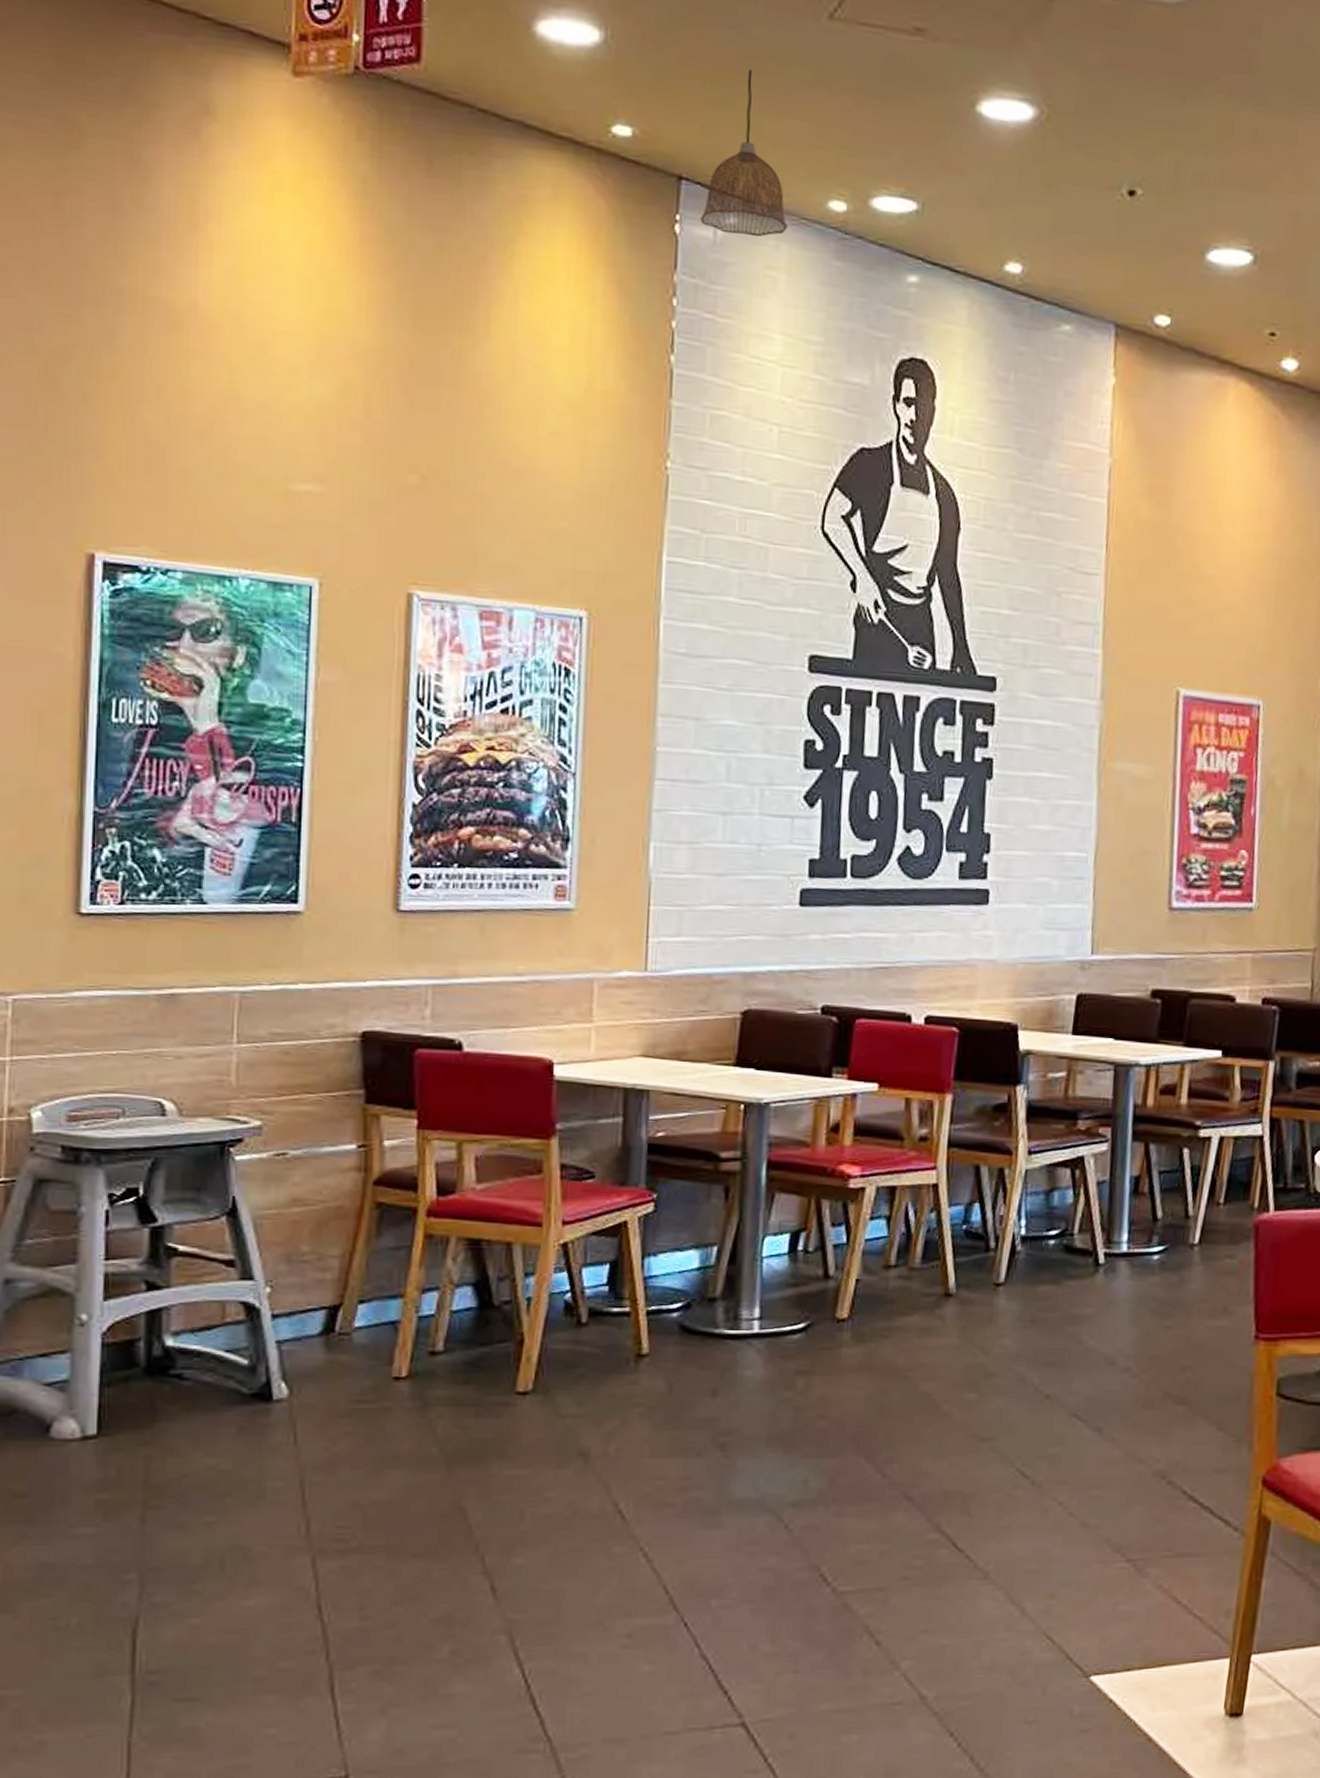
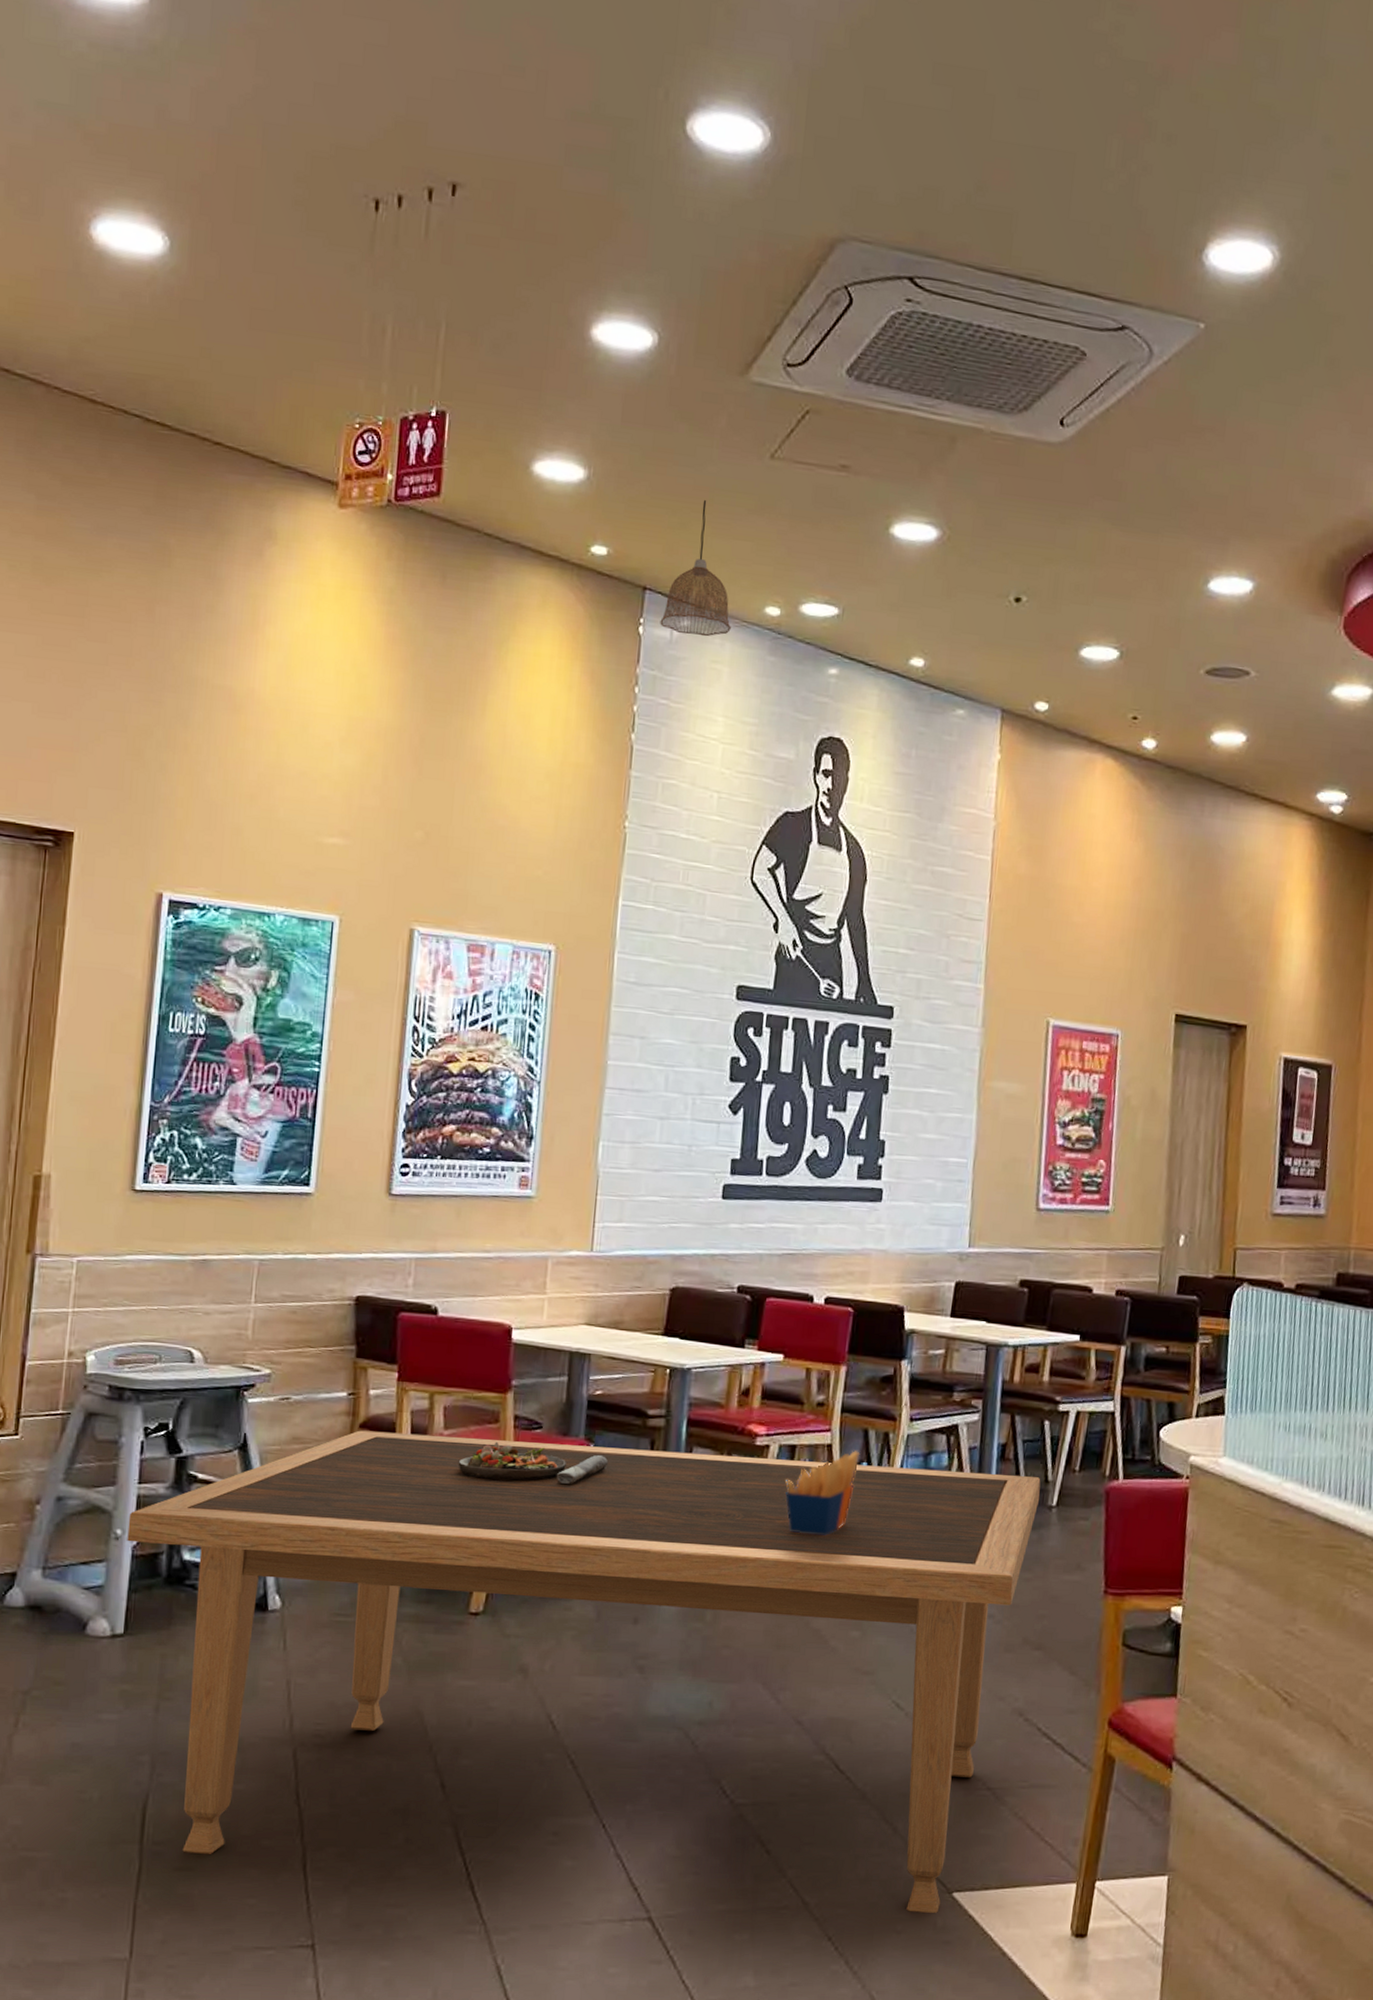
dining table: none [95,1188,1181,1700] -> present [127,1430,1041,1913]
food plate: none [495,1195,676,1241] -> present [458,1441,609,1484]
french fries: none [885,1190,972,1287] -> present [785,1451,861,1535]

